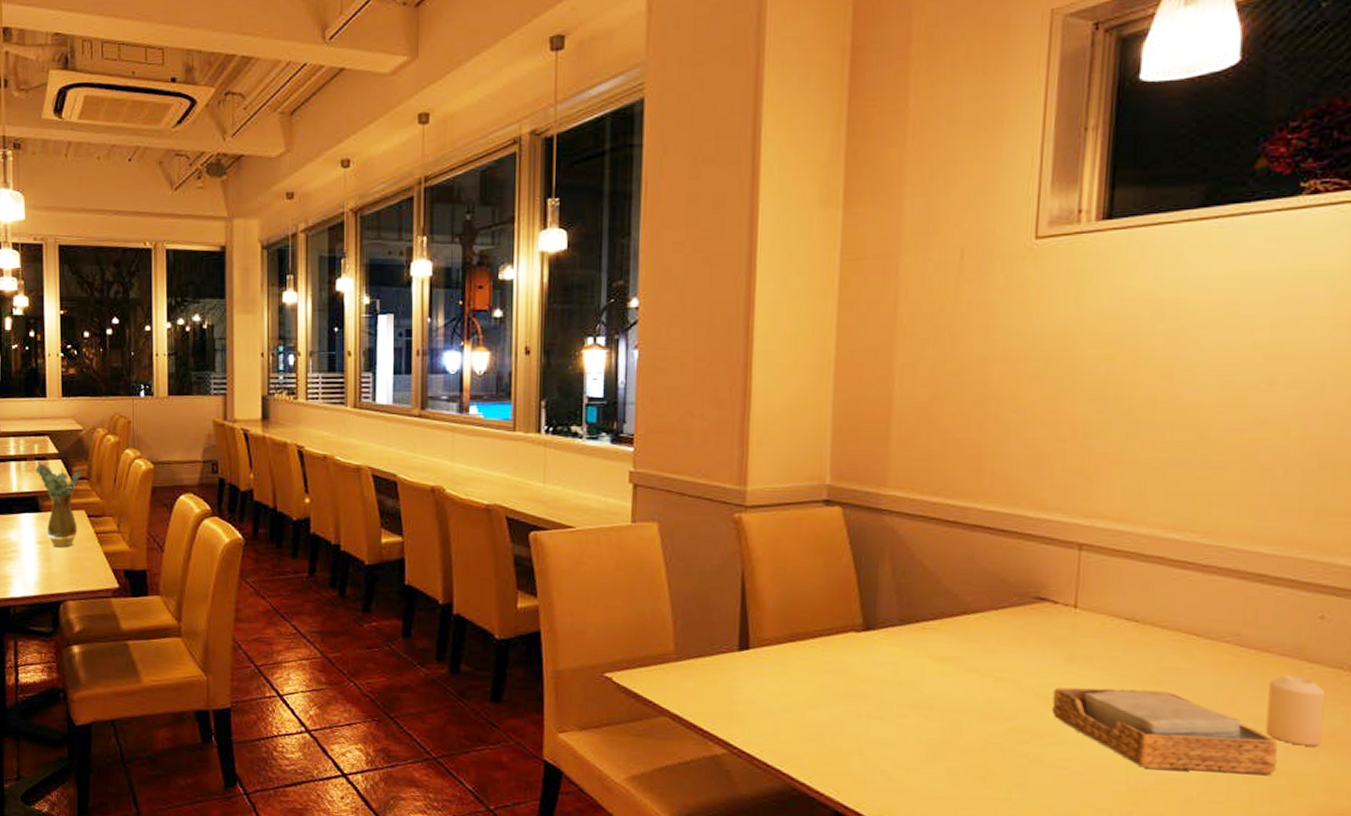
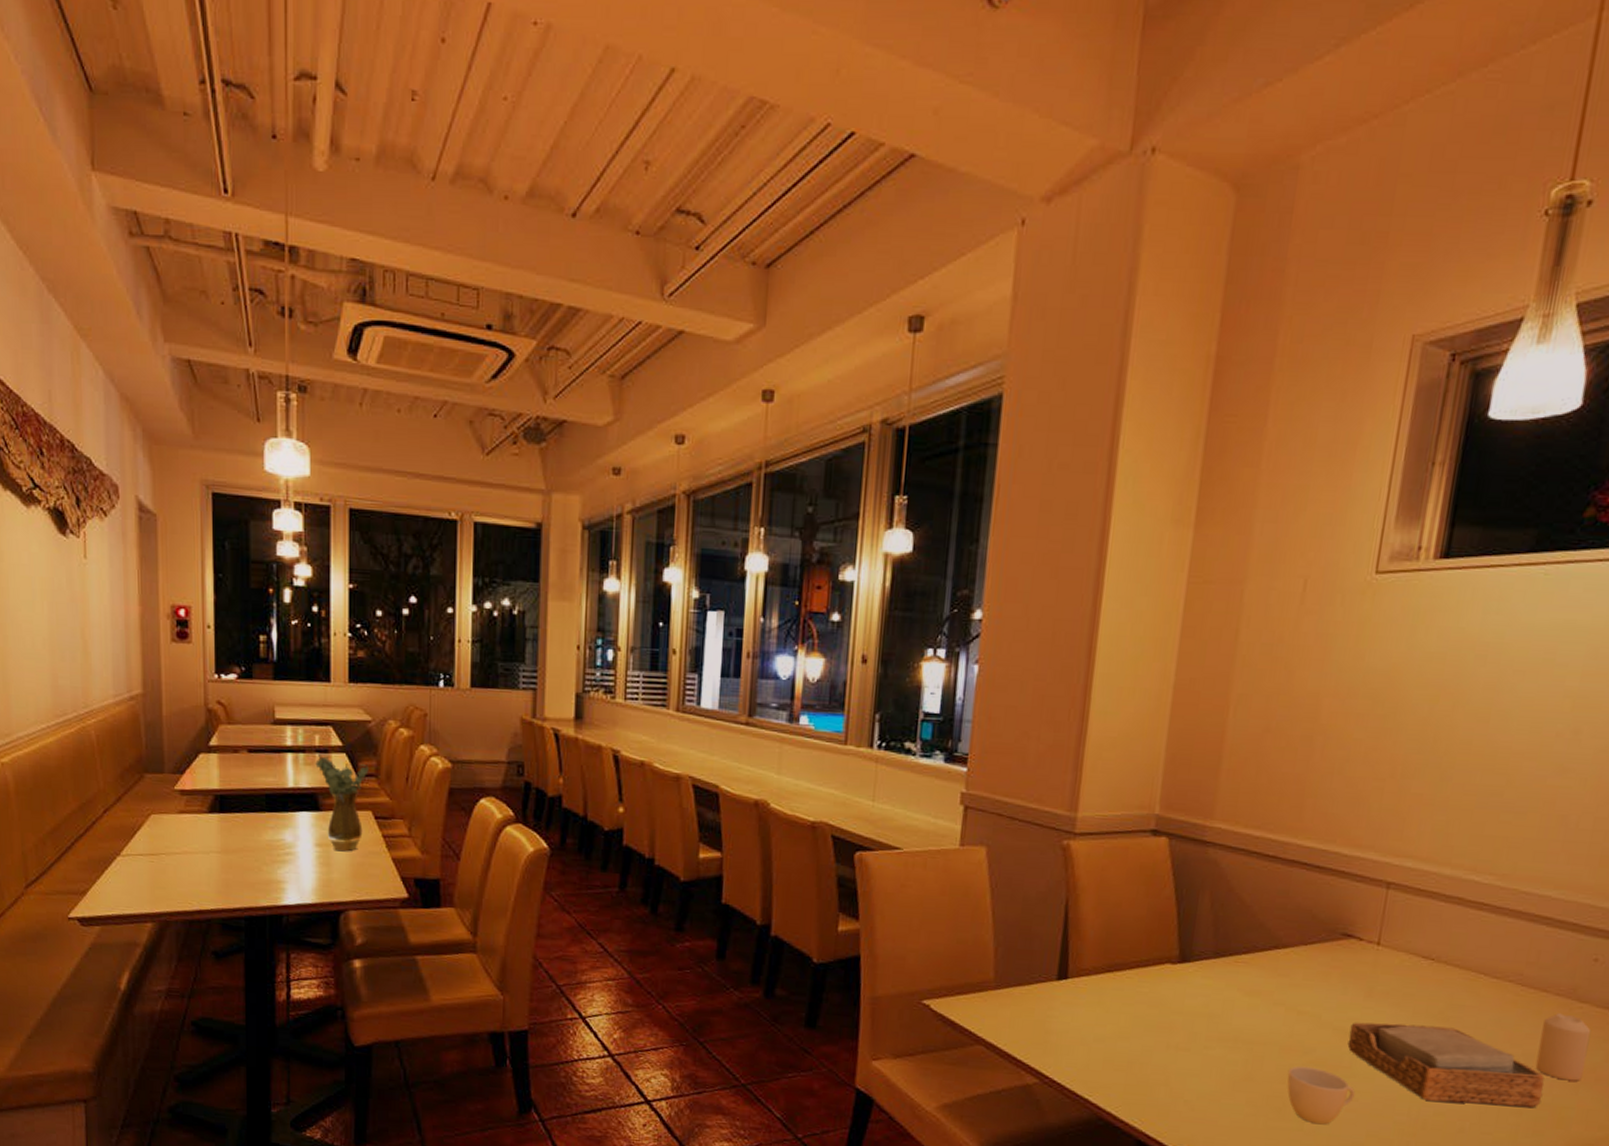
cup: none [989,733,1065,795] -> present [1287,1066,1356,1125]

